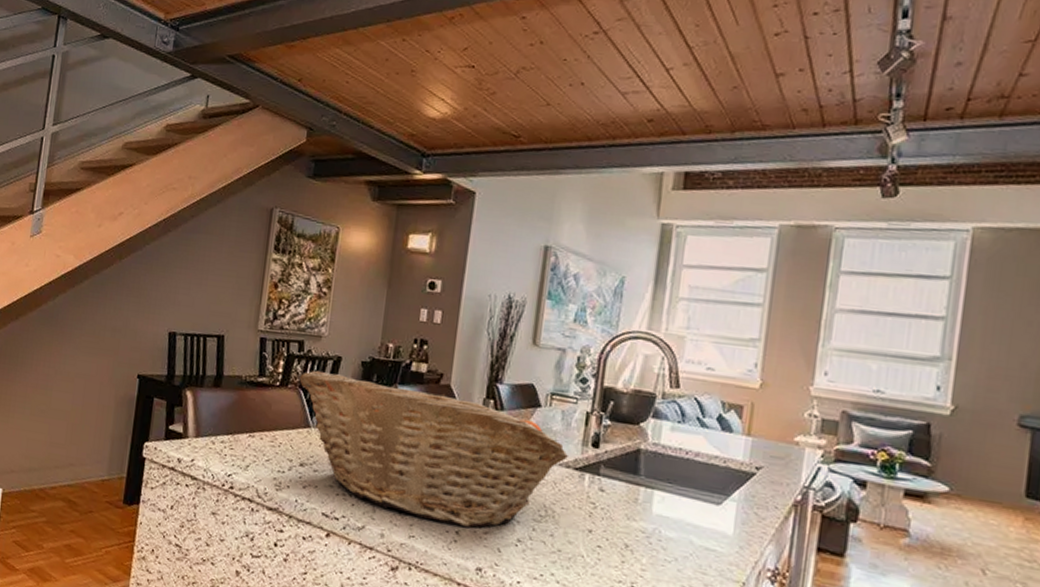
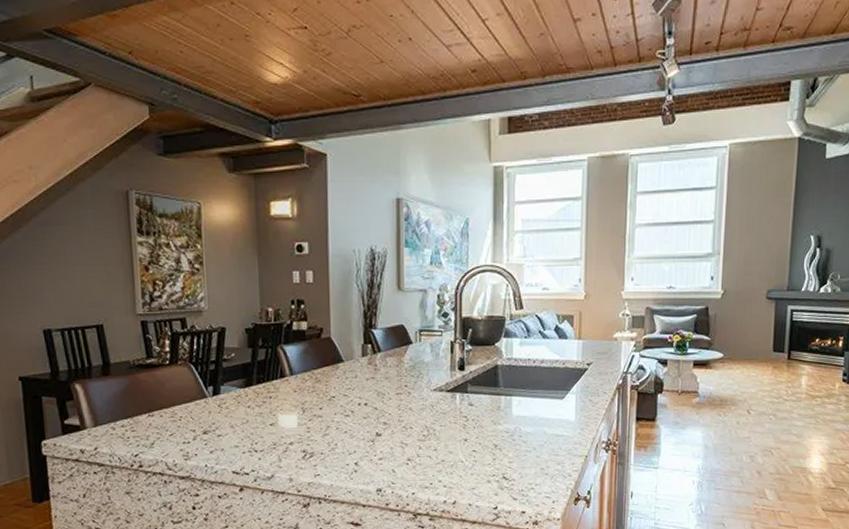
fruit basket: present [299,370,568,528] -> none [188,343,440,458]

